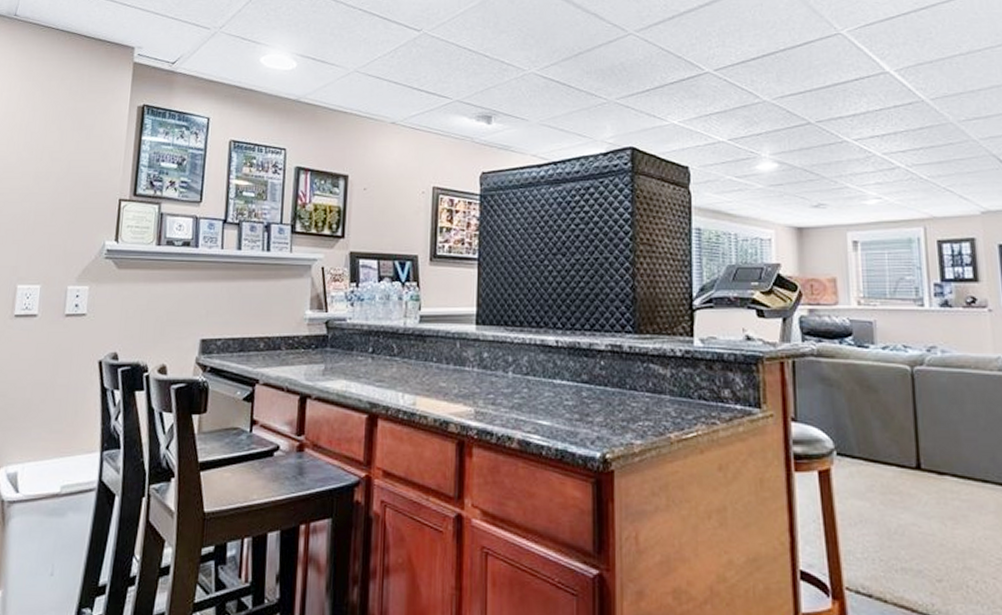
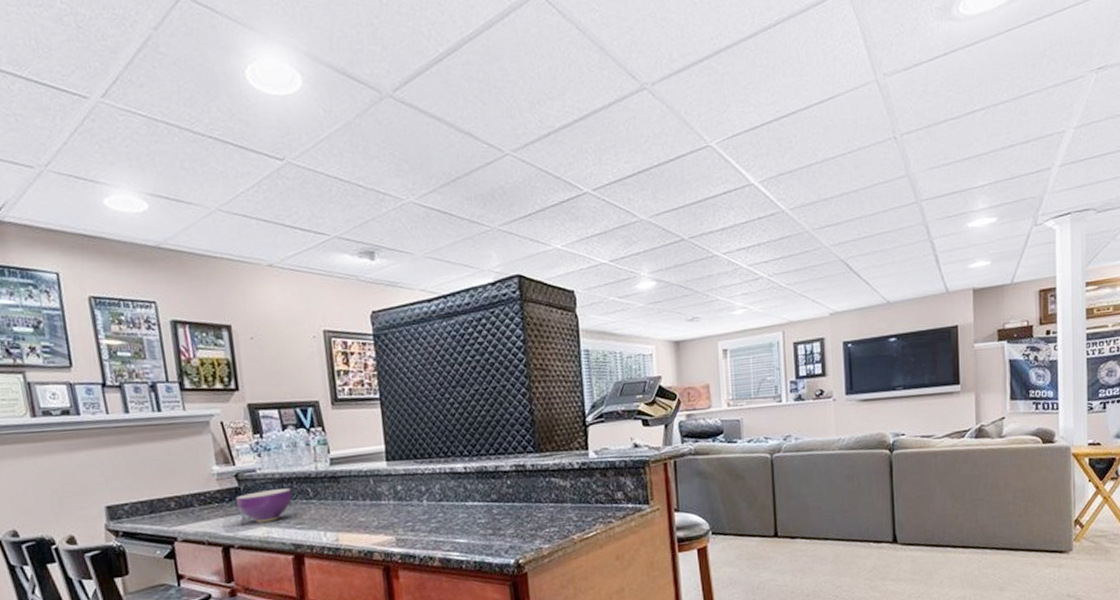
bowl: none [321,341,377,375] -> present [235,488,292,523]

